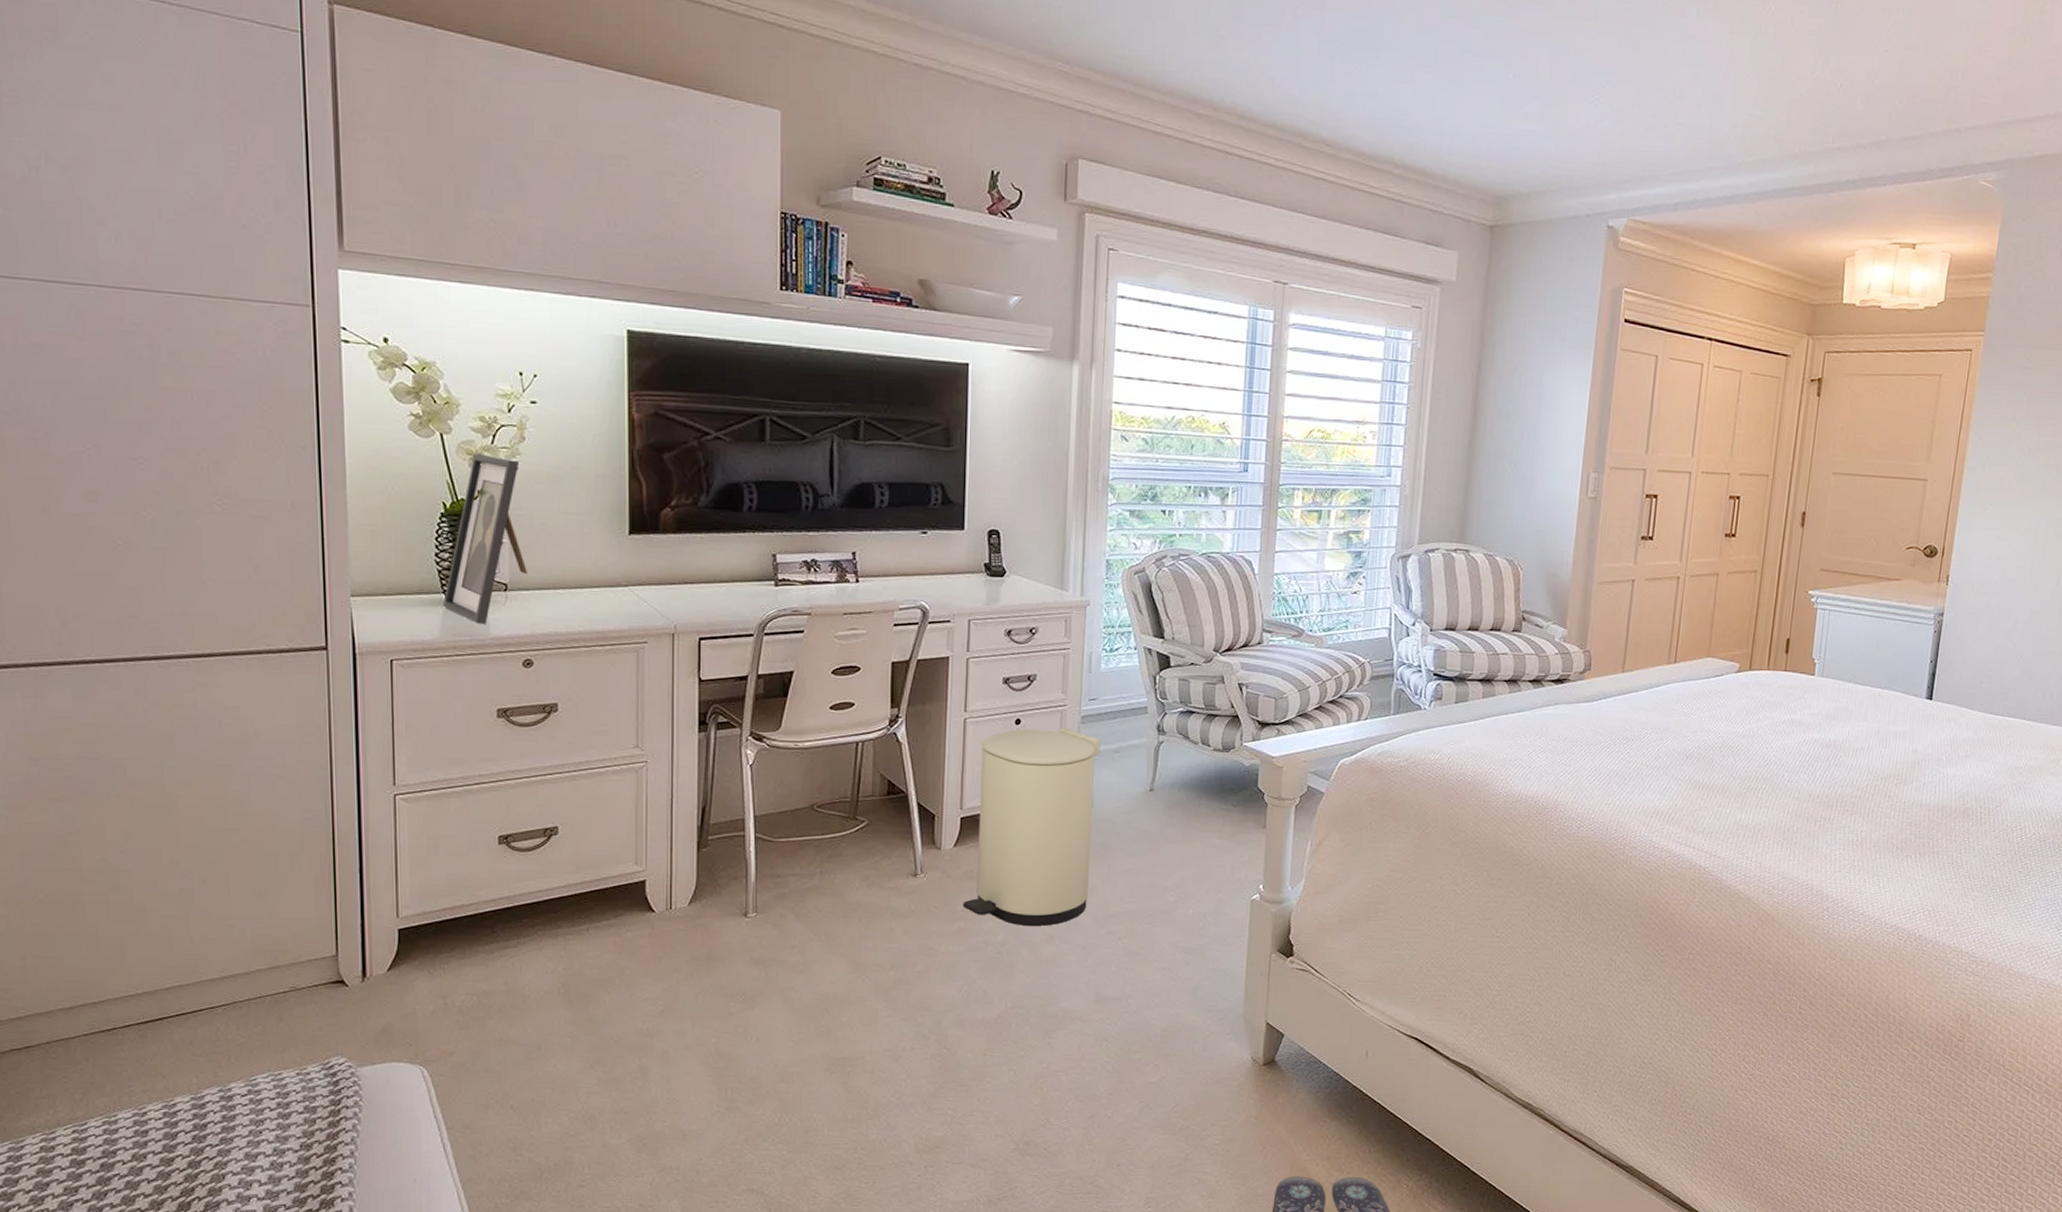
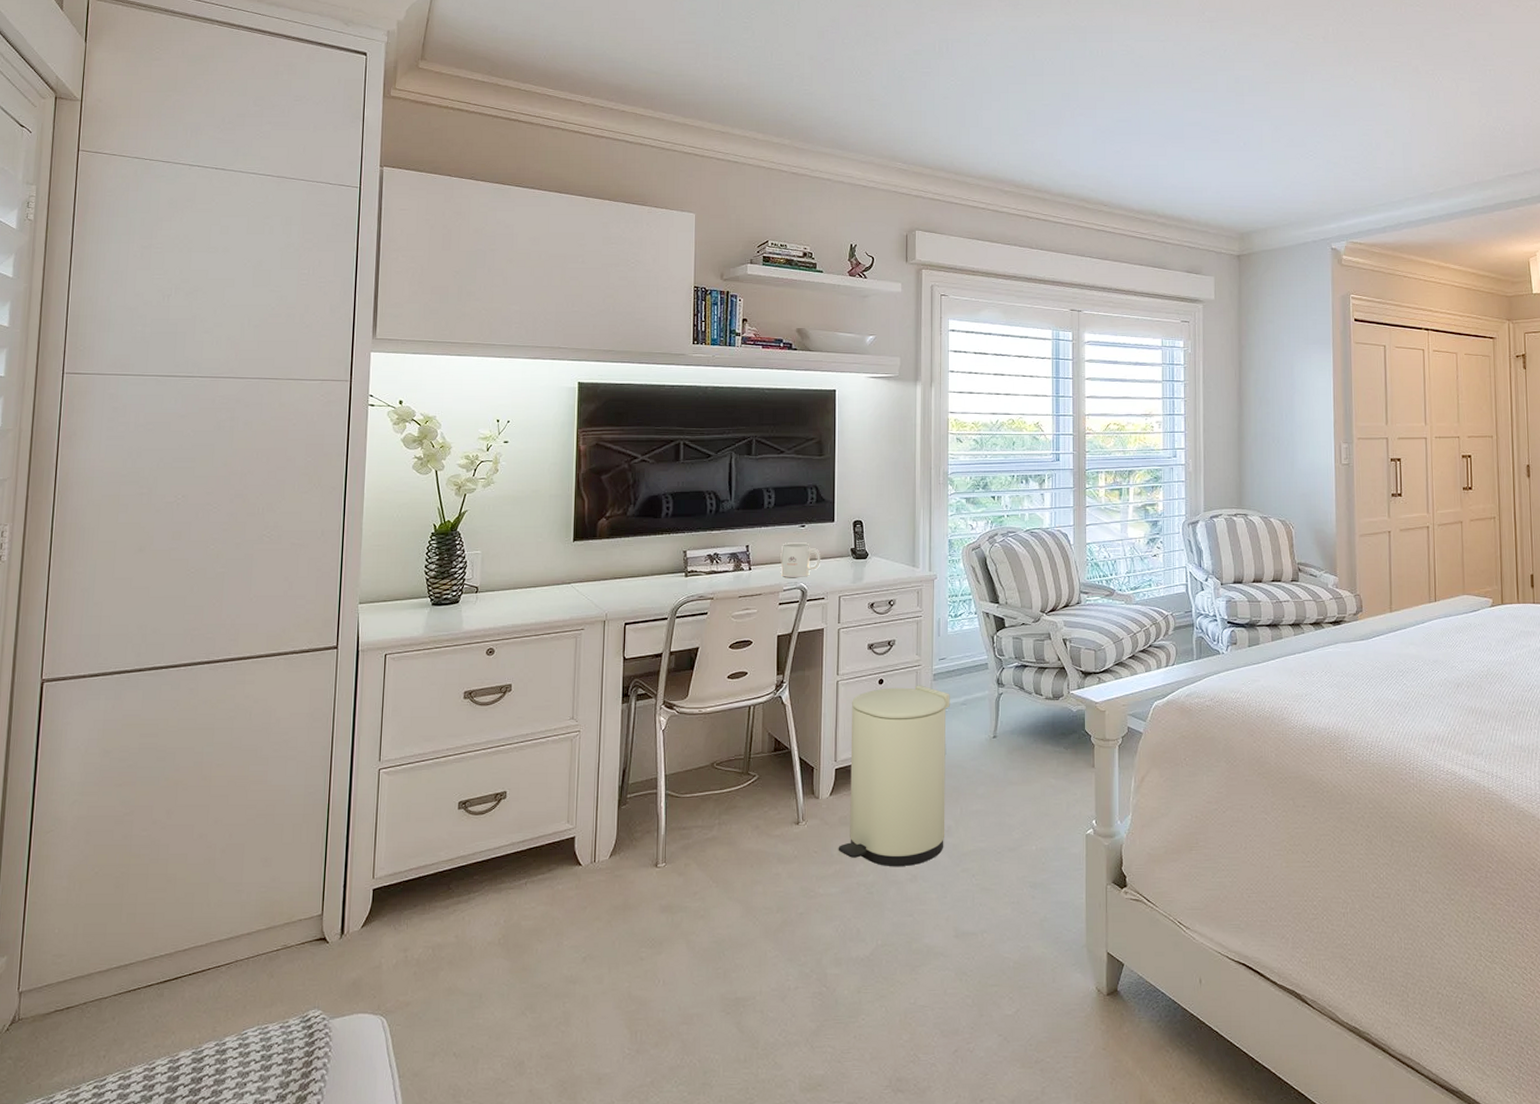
picture frame: present [443,453,528,624] -> none [428,484,494,621]
mug: none [897,552,946,596] -> present [781,543,820,578]

